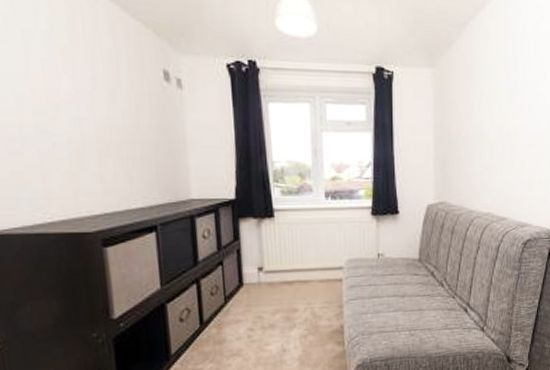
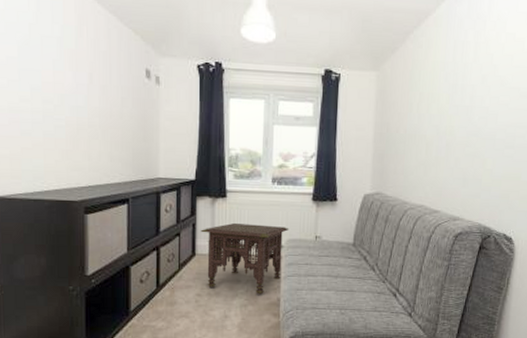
side table: none [246,245,348,323] -> present [200,222,289,295]

